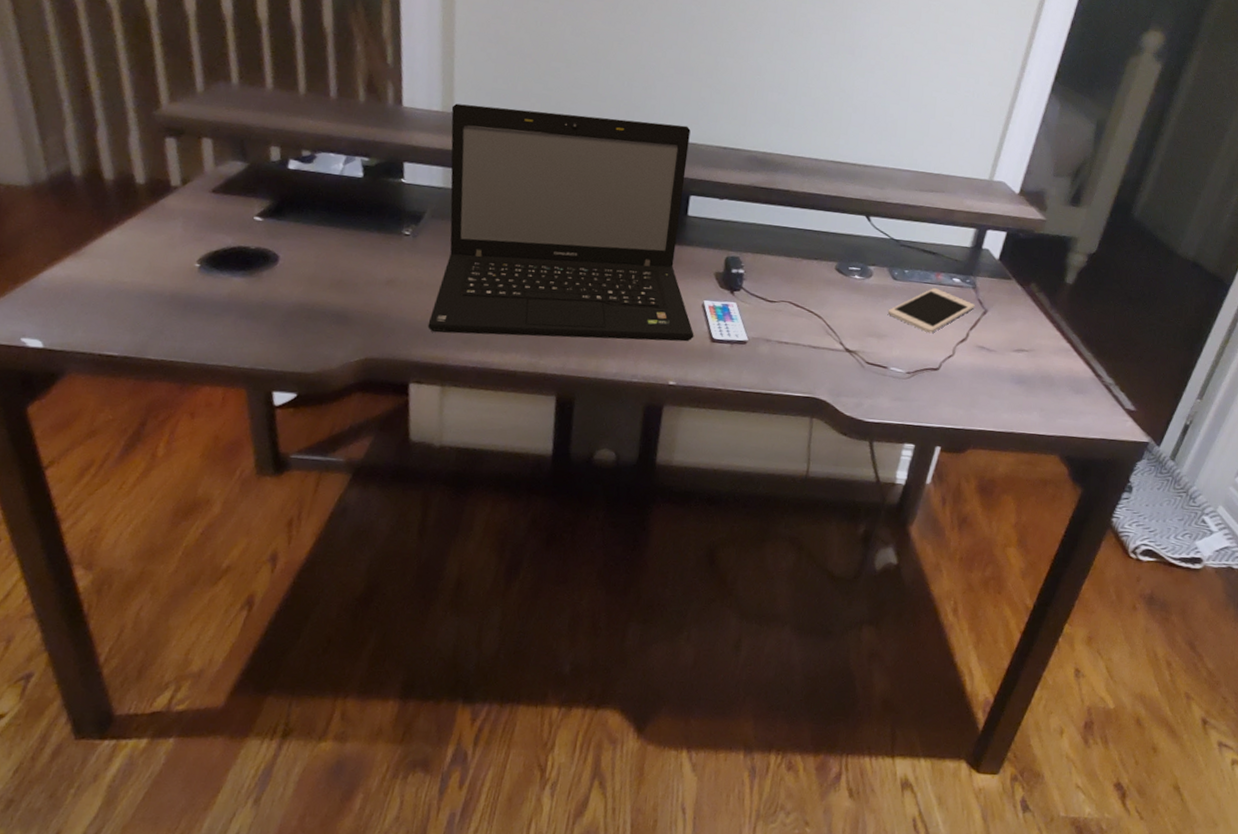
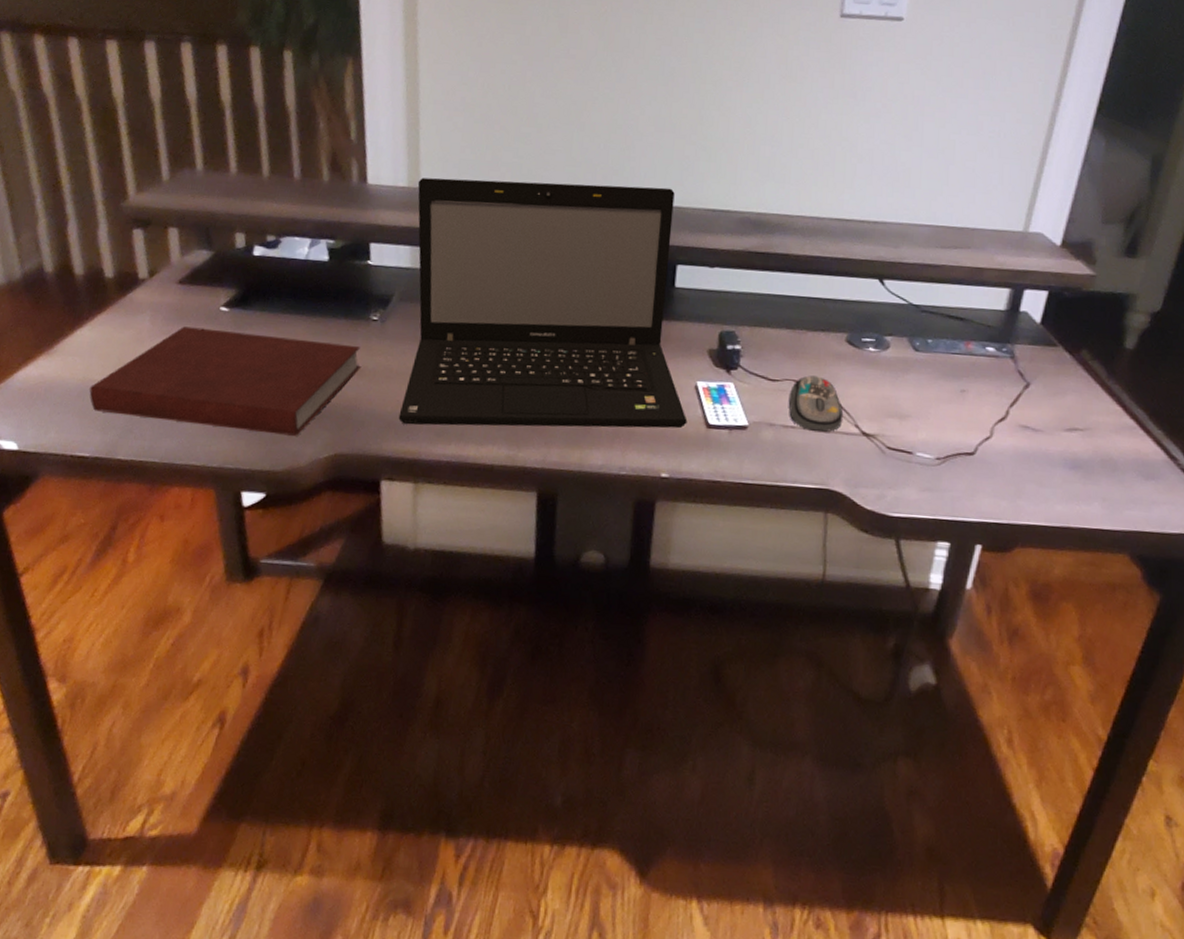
notebook: none [118,234,393,341] -> present [89,326,362,436]
computer mouse: none [783,298,831,349] -> present [788,375,844,433]
cell phone: present [887,288,976,334] -> none [909,359,1016,412]

